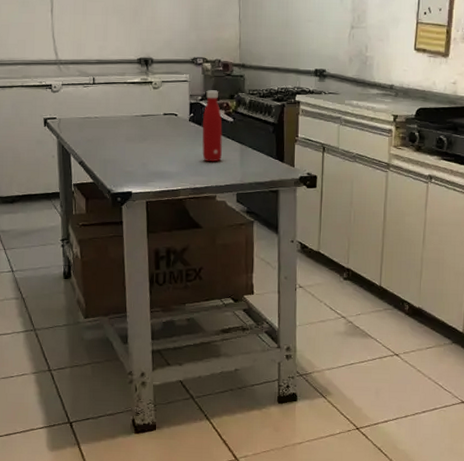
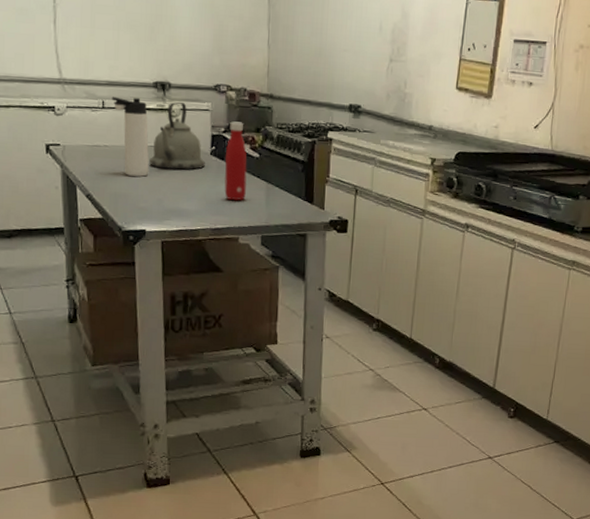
thermos bottle: none [101,73,135,144] -> present [111,96,149,177]
kettle: none [135,75,184,136] -> present [149,101,205,170]

